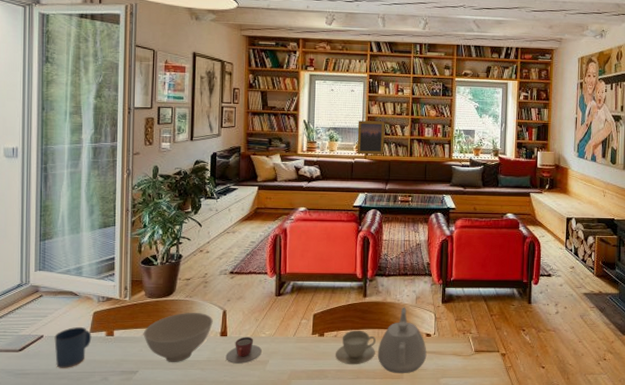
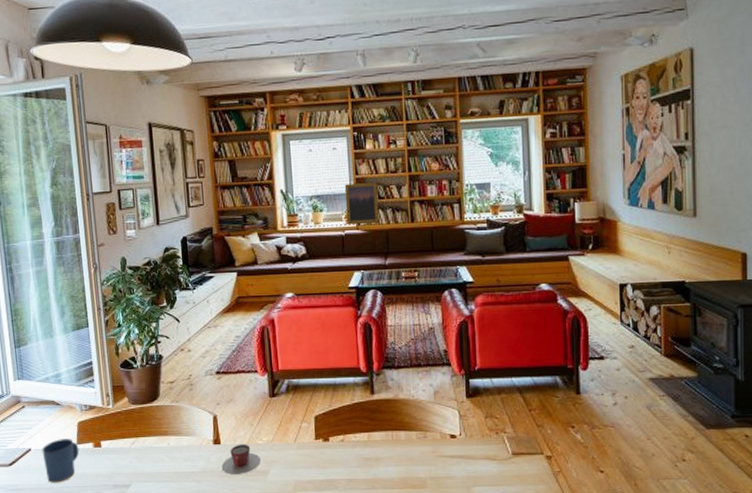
bowl: present [143,312,213,362] -> none [131,418,204,474]
teacup: present [336,330,376,365] -> none [344,433,391,474]
teapot: present [377,307,427,374] -> none [393,404,453,483]

